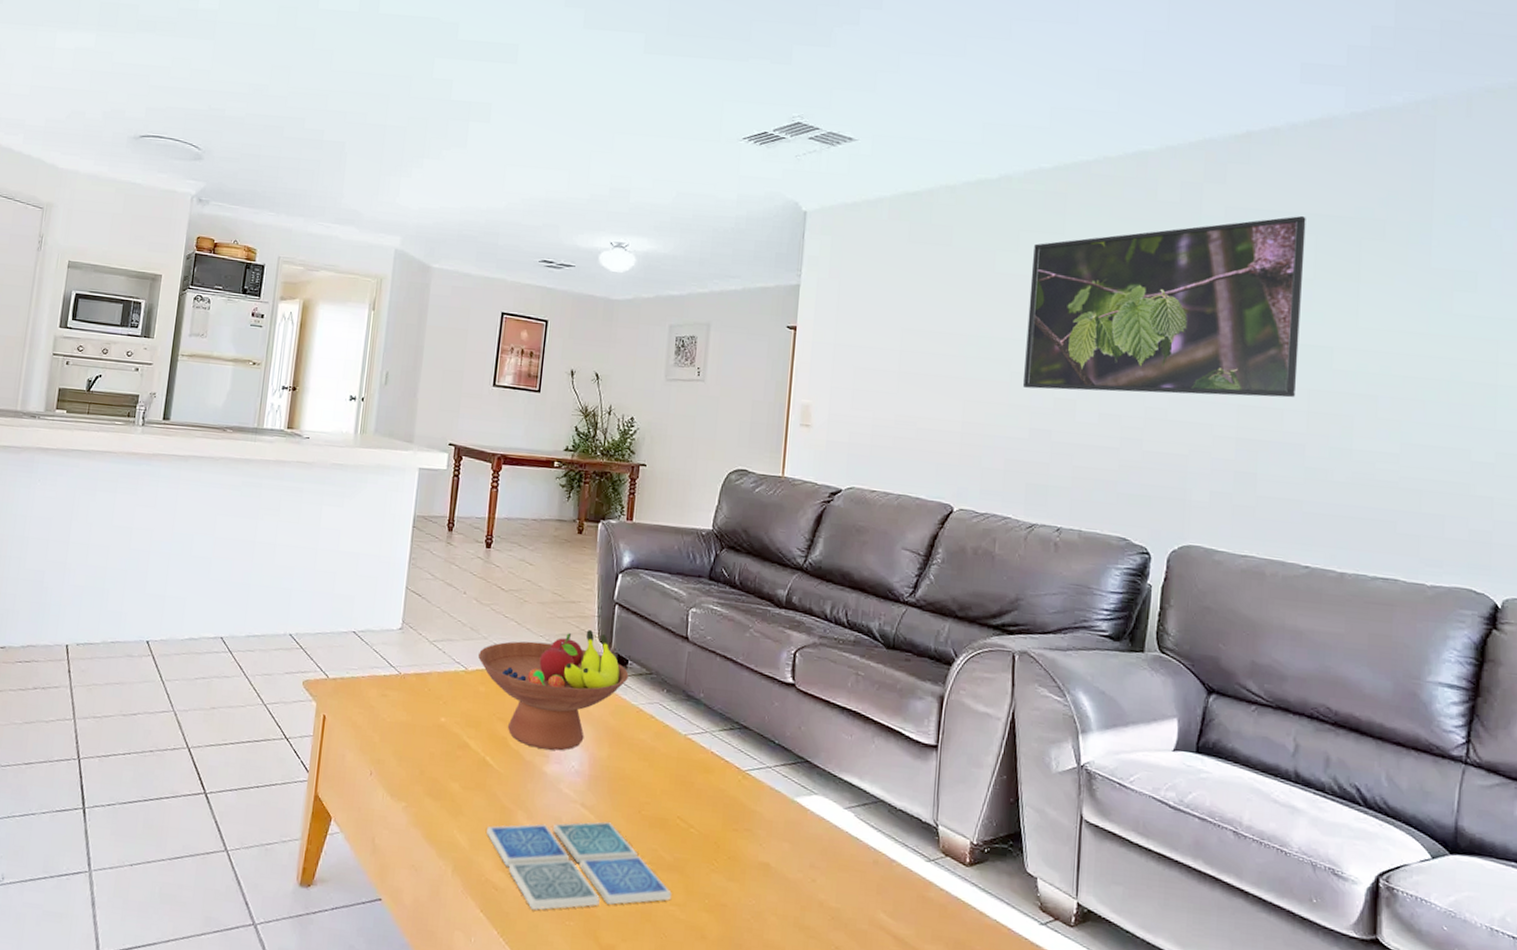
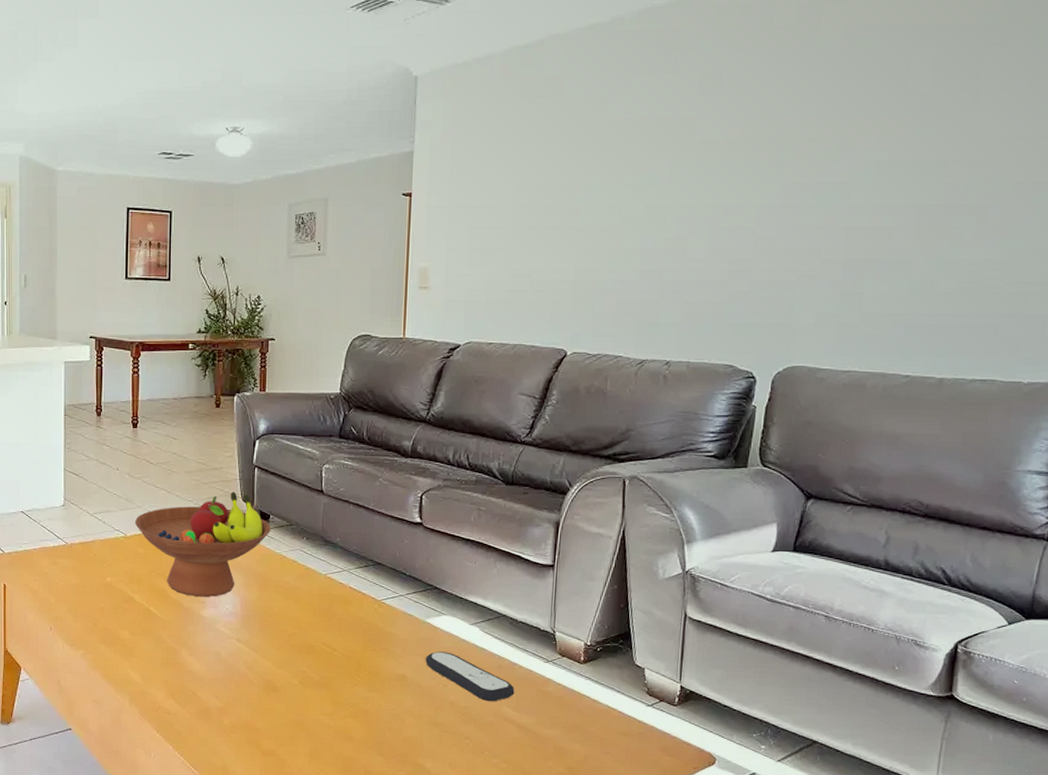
drink coaster: present [487,821,672,910] -> none [156,652,321,728]
remote control: none [792,838,892,905] -> present [425,651,515,702]
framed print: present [1023,216,1306,398] -> none [635,28,927,231]

